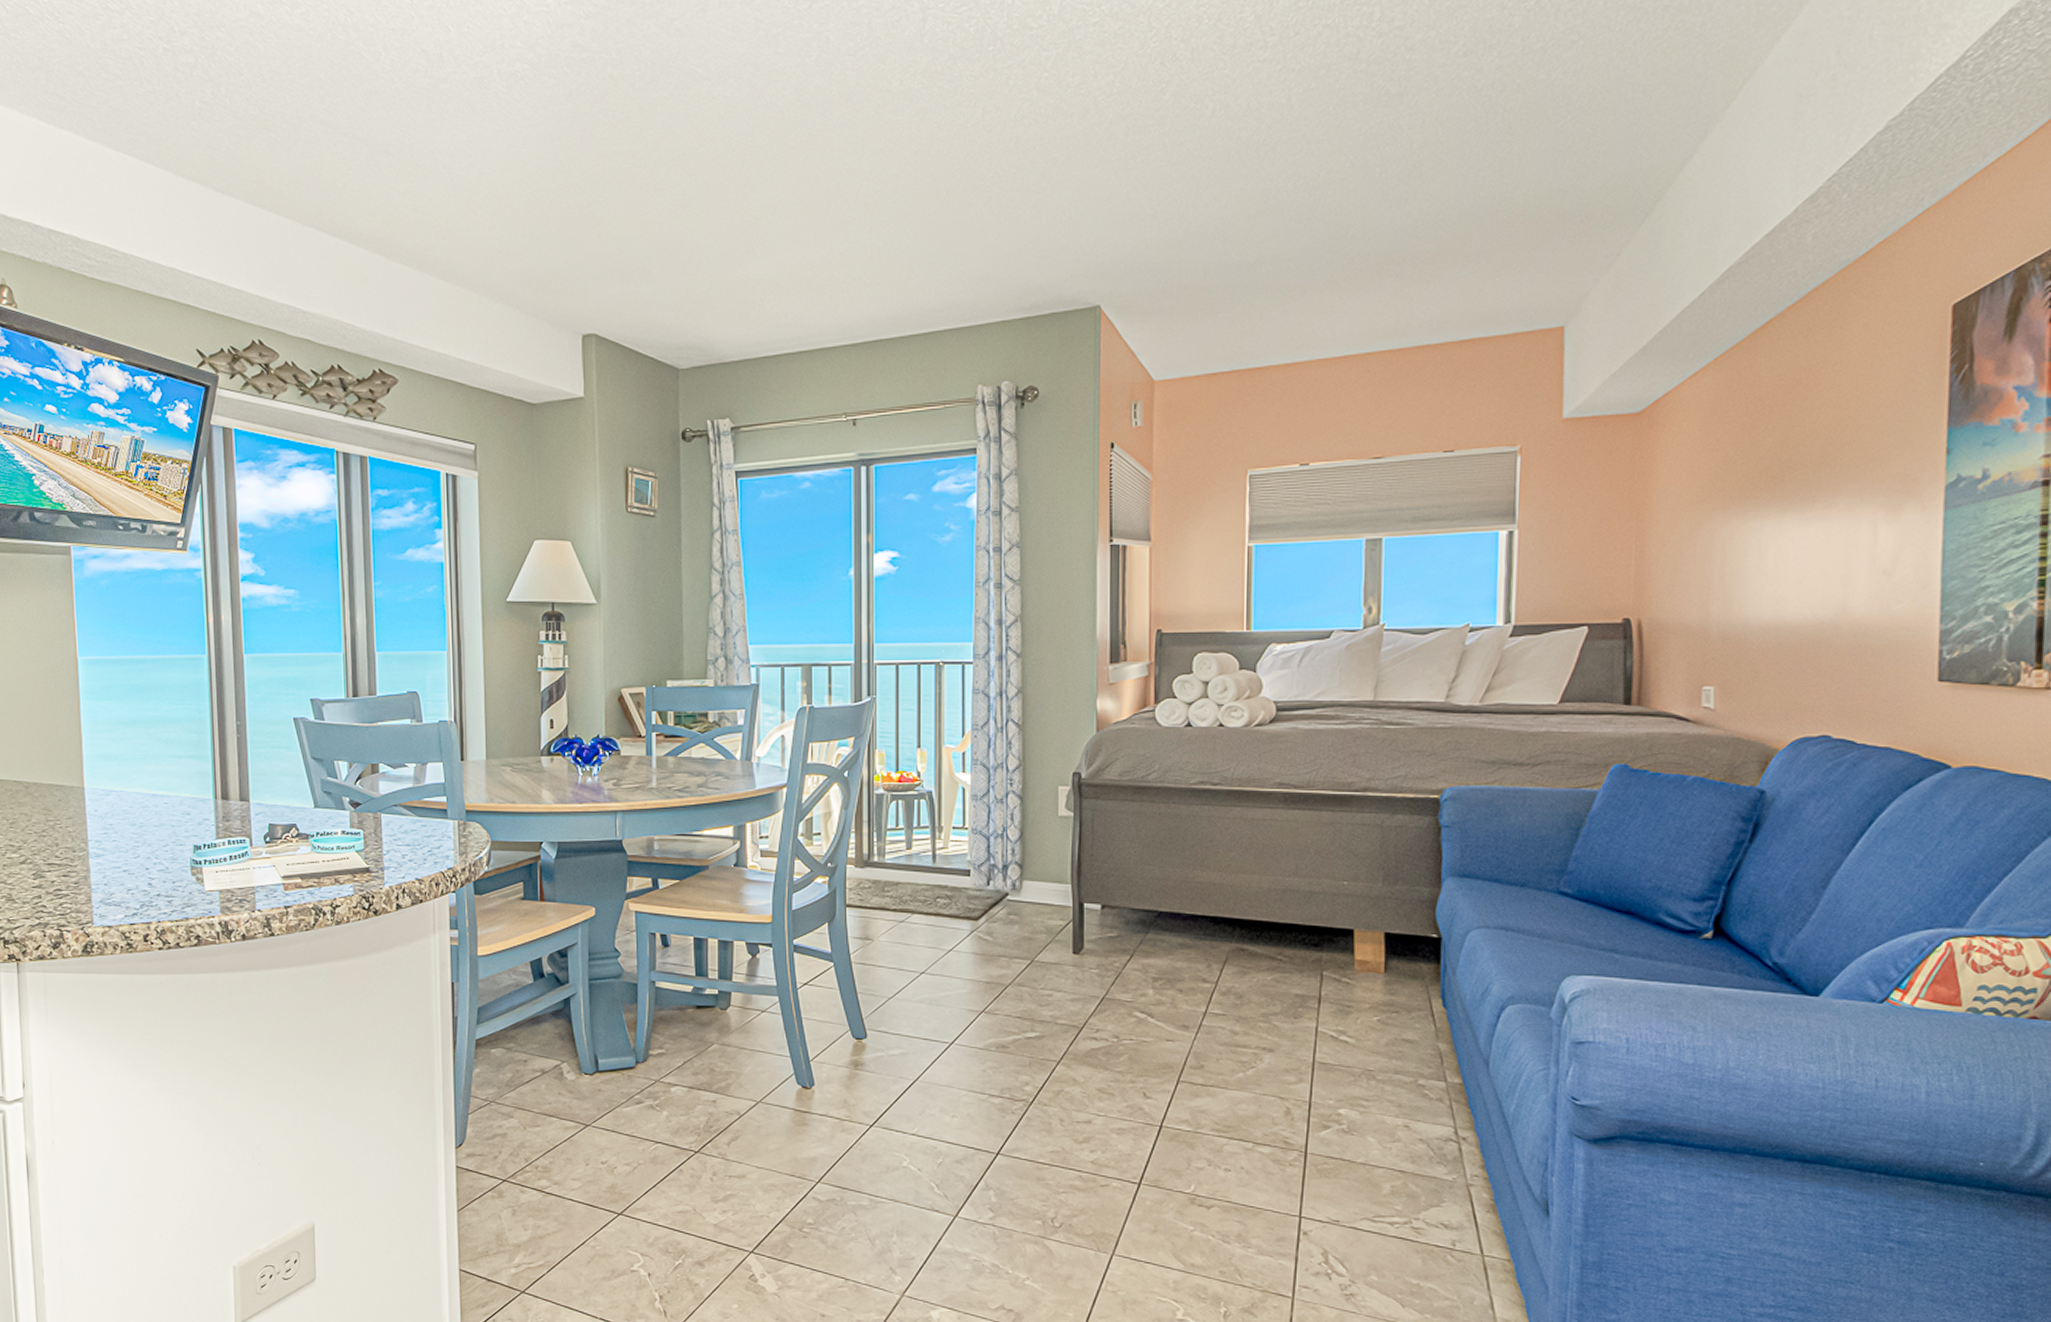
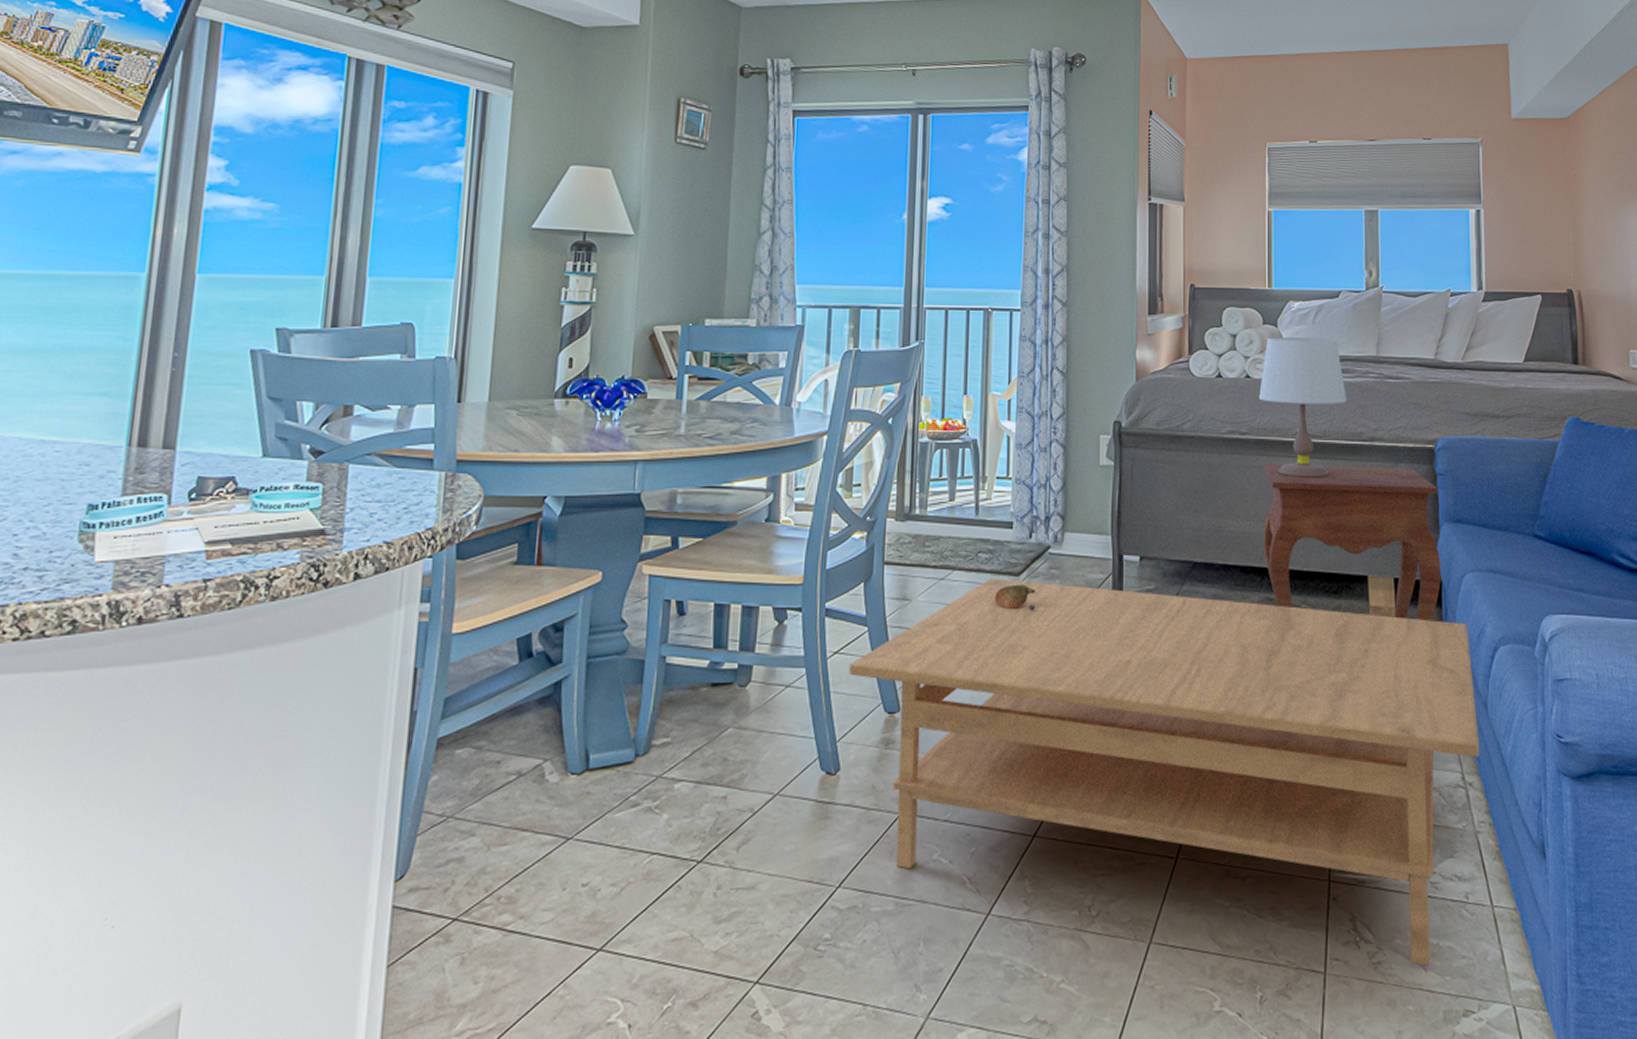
coffee table: none [818,922,1478,1303] -> present [849,578,1480,966]
seashell: none [954,928,995,954] -> present [994,584,1036,612]
table lamp: none [1234,682,1336,829] -> present [1259,337,1347,478]
side table: none [1235,814,1443,977] -> present [1263,463,1441,621]

